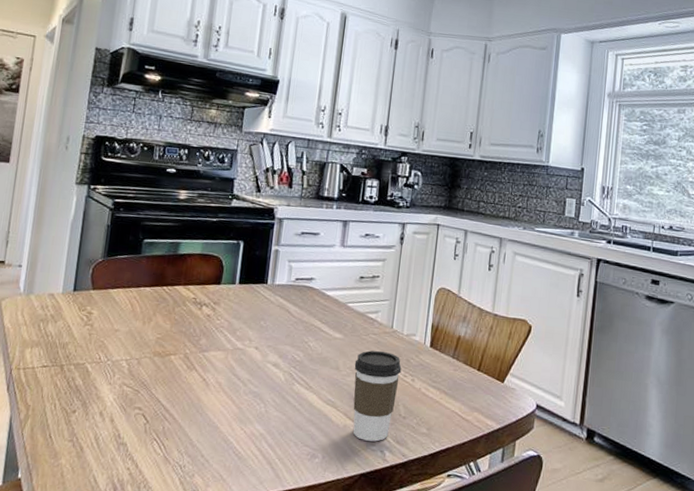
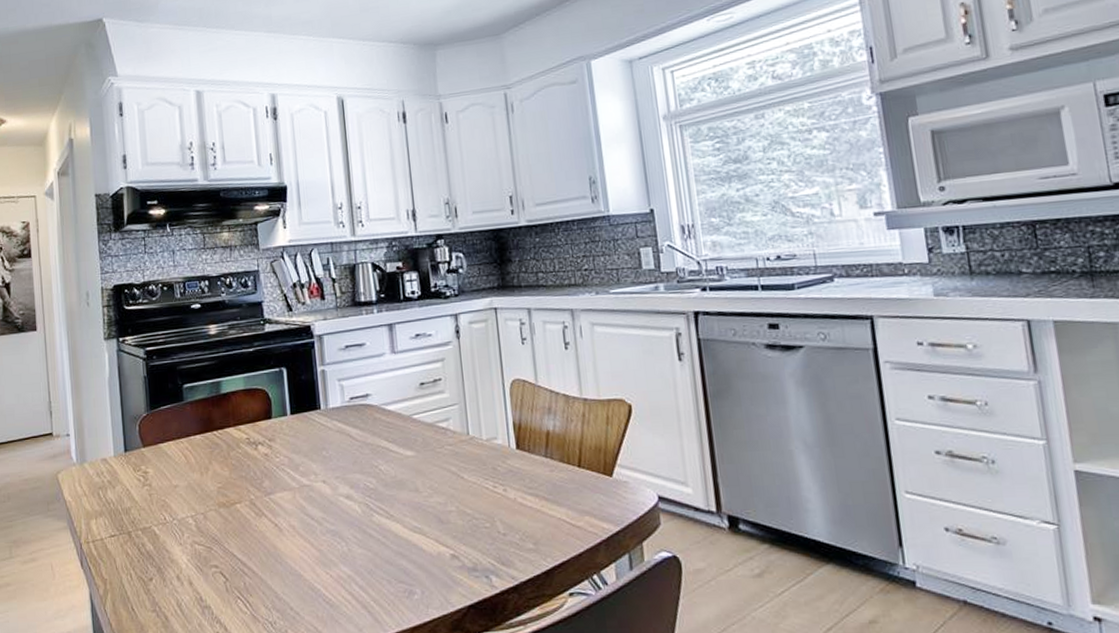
coffee cup: present [353,350,402,442] -> none [434,462,491,567]

